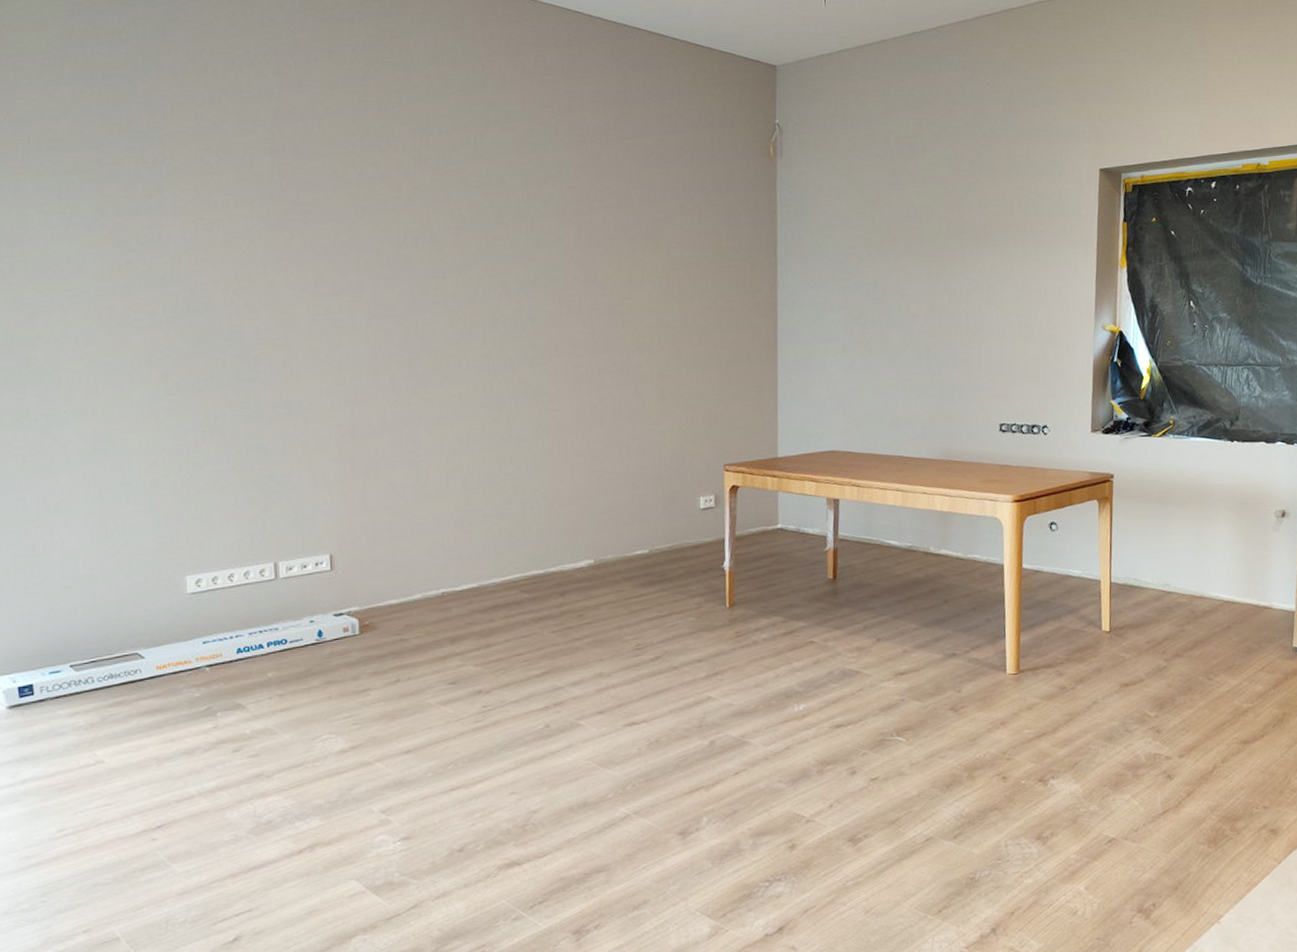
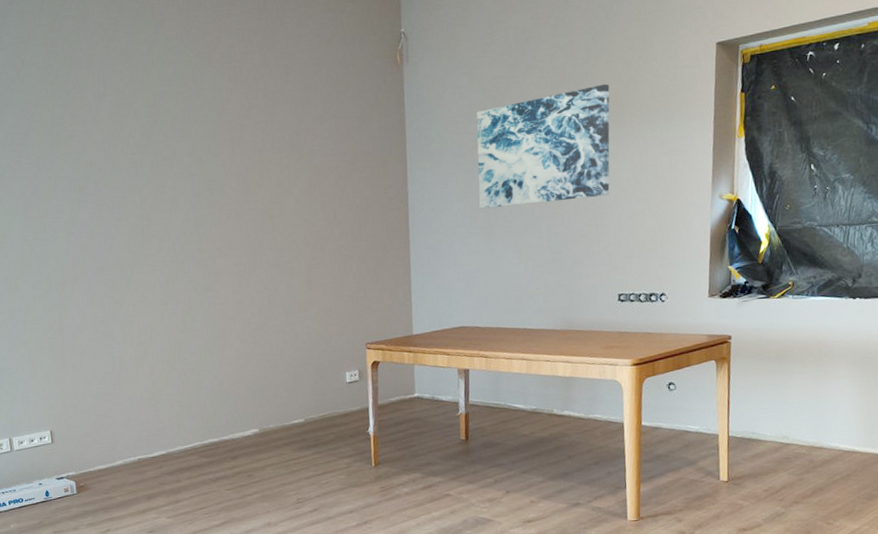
wall art: none [854,200,994,323] -> present [476,83,610,209]

